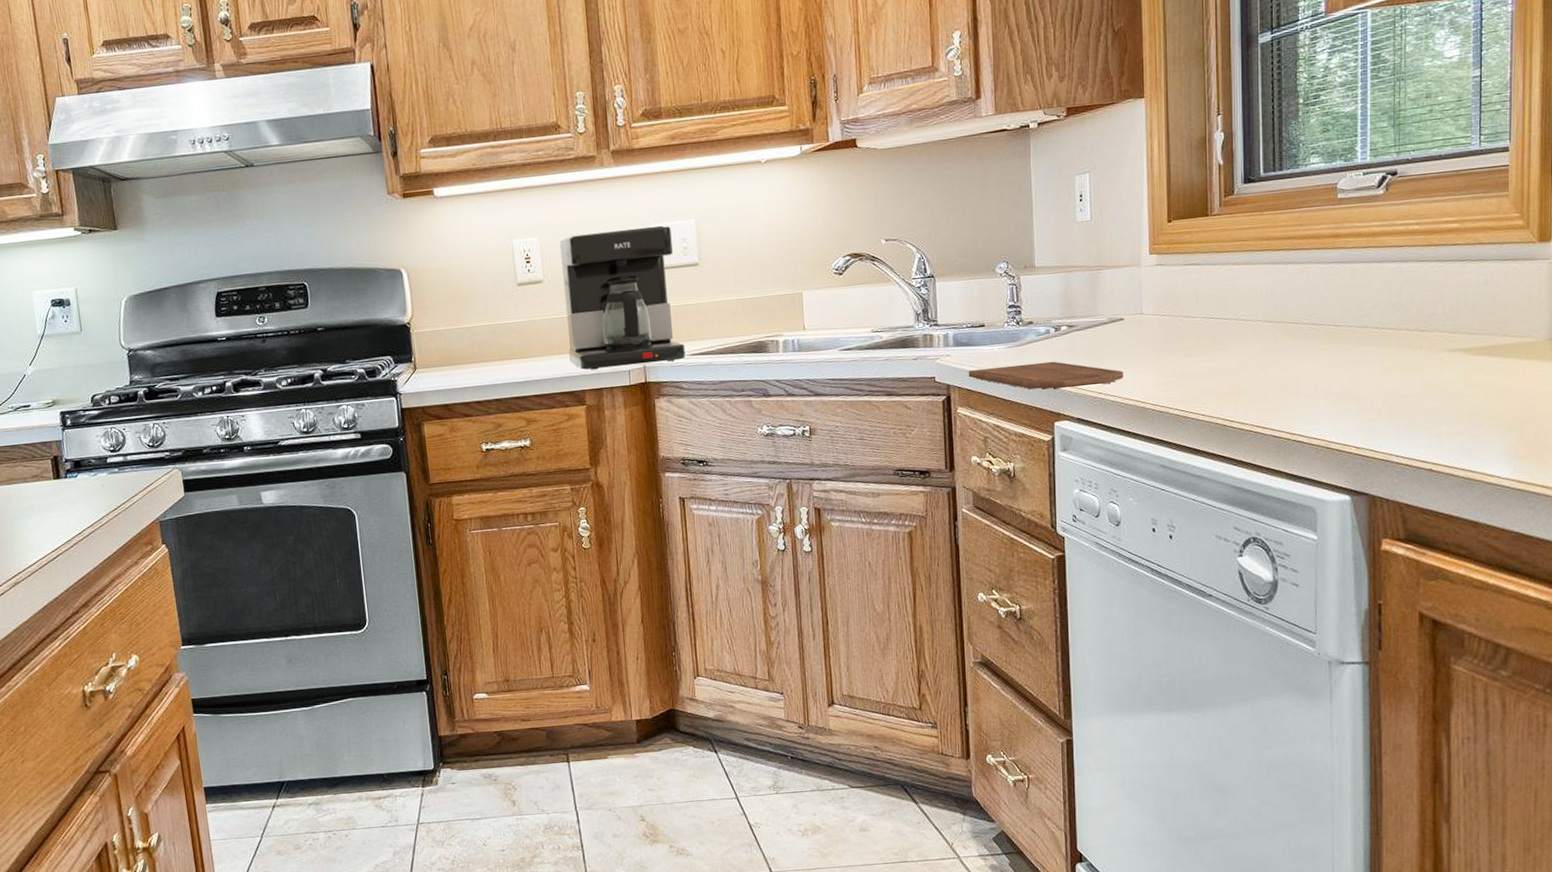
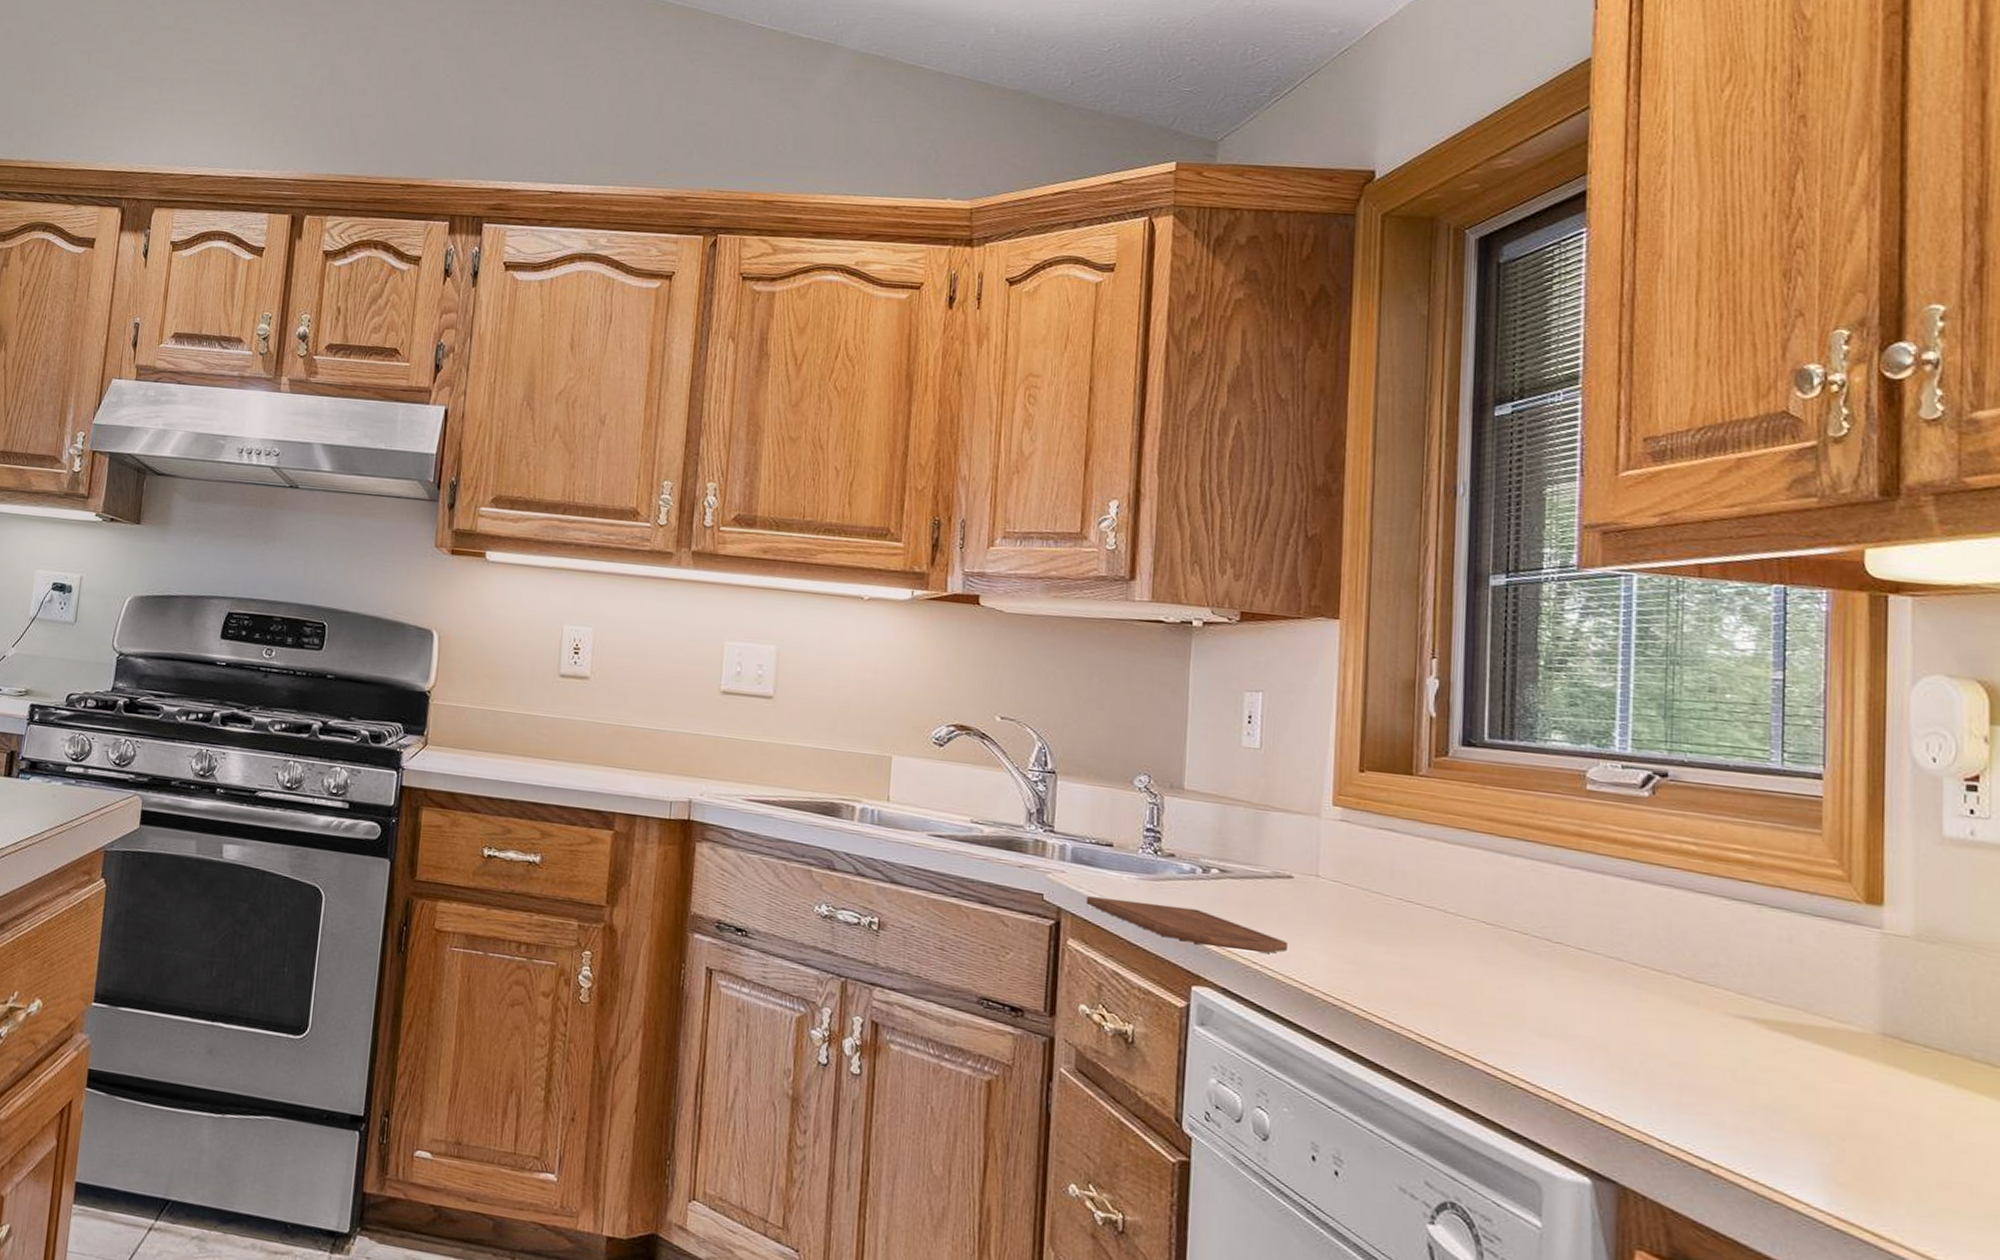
coffee maker: present [560,225,685,370] -> none [603,634,747,804]

